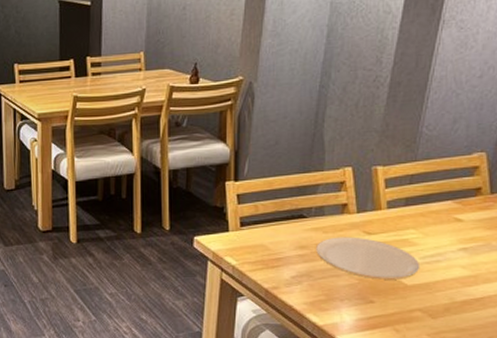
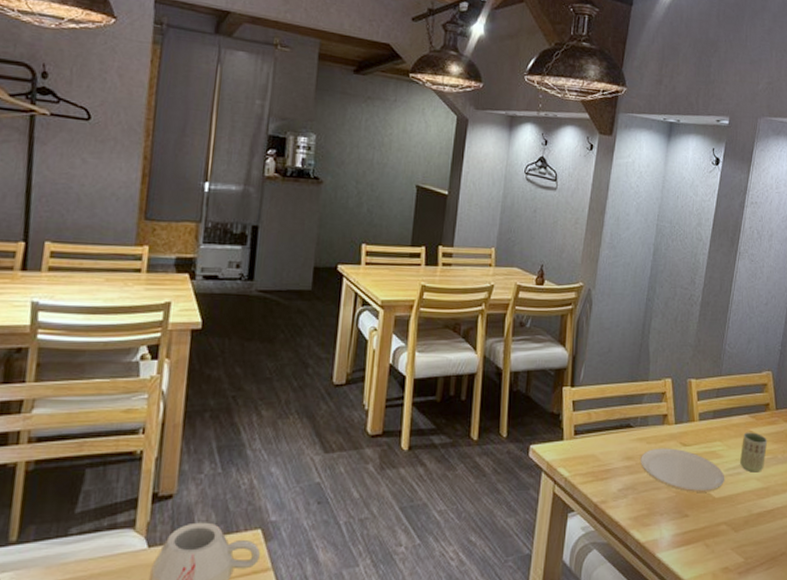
cup: none [440,218,479,260] -> present [740,432,768,473]

